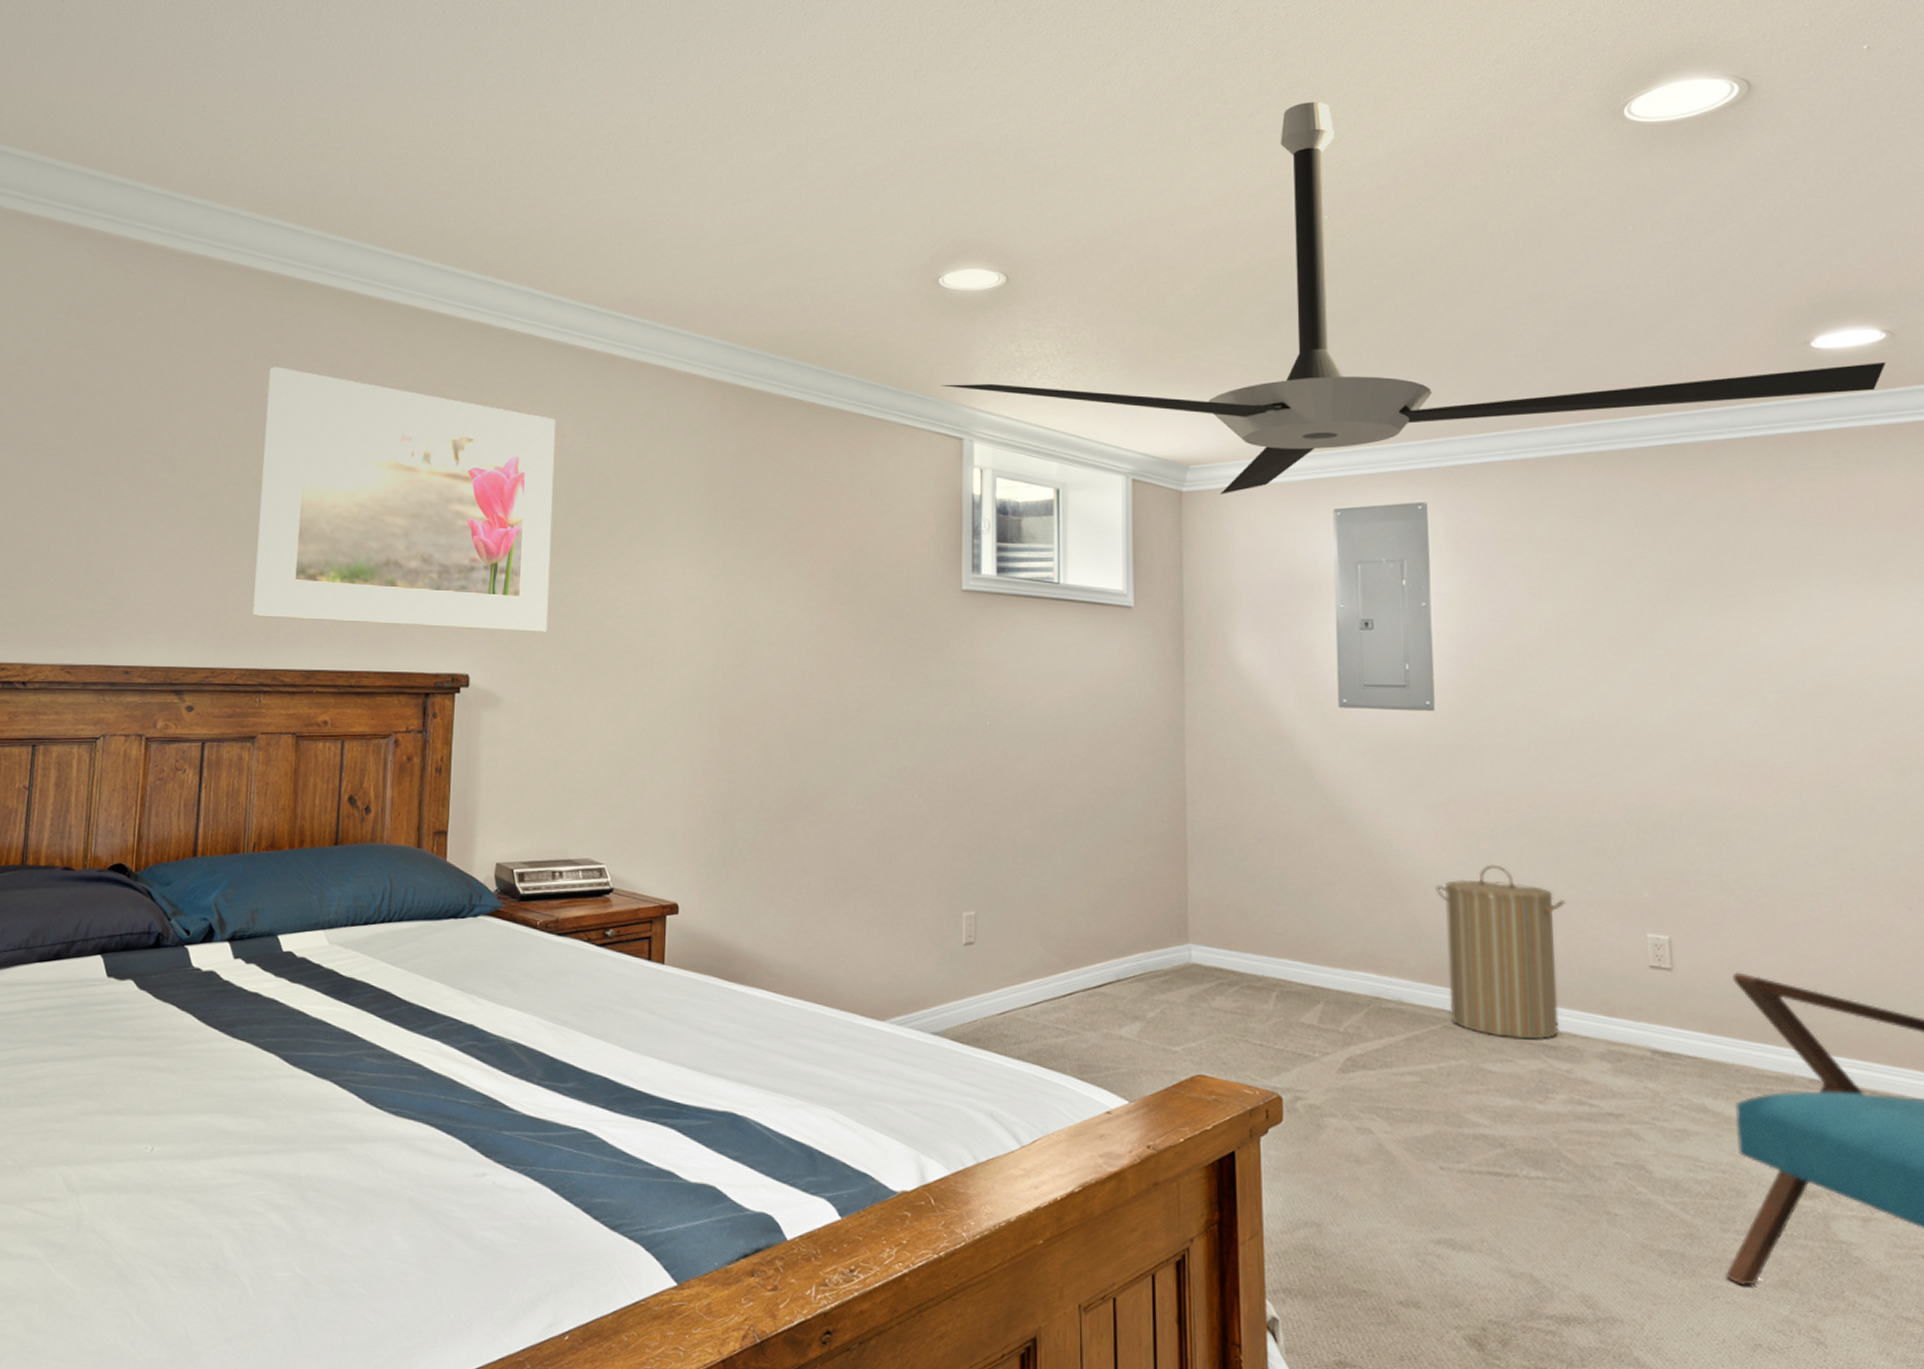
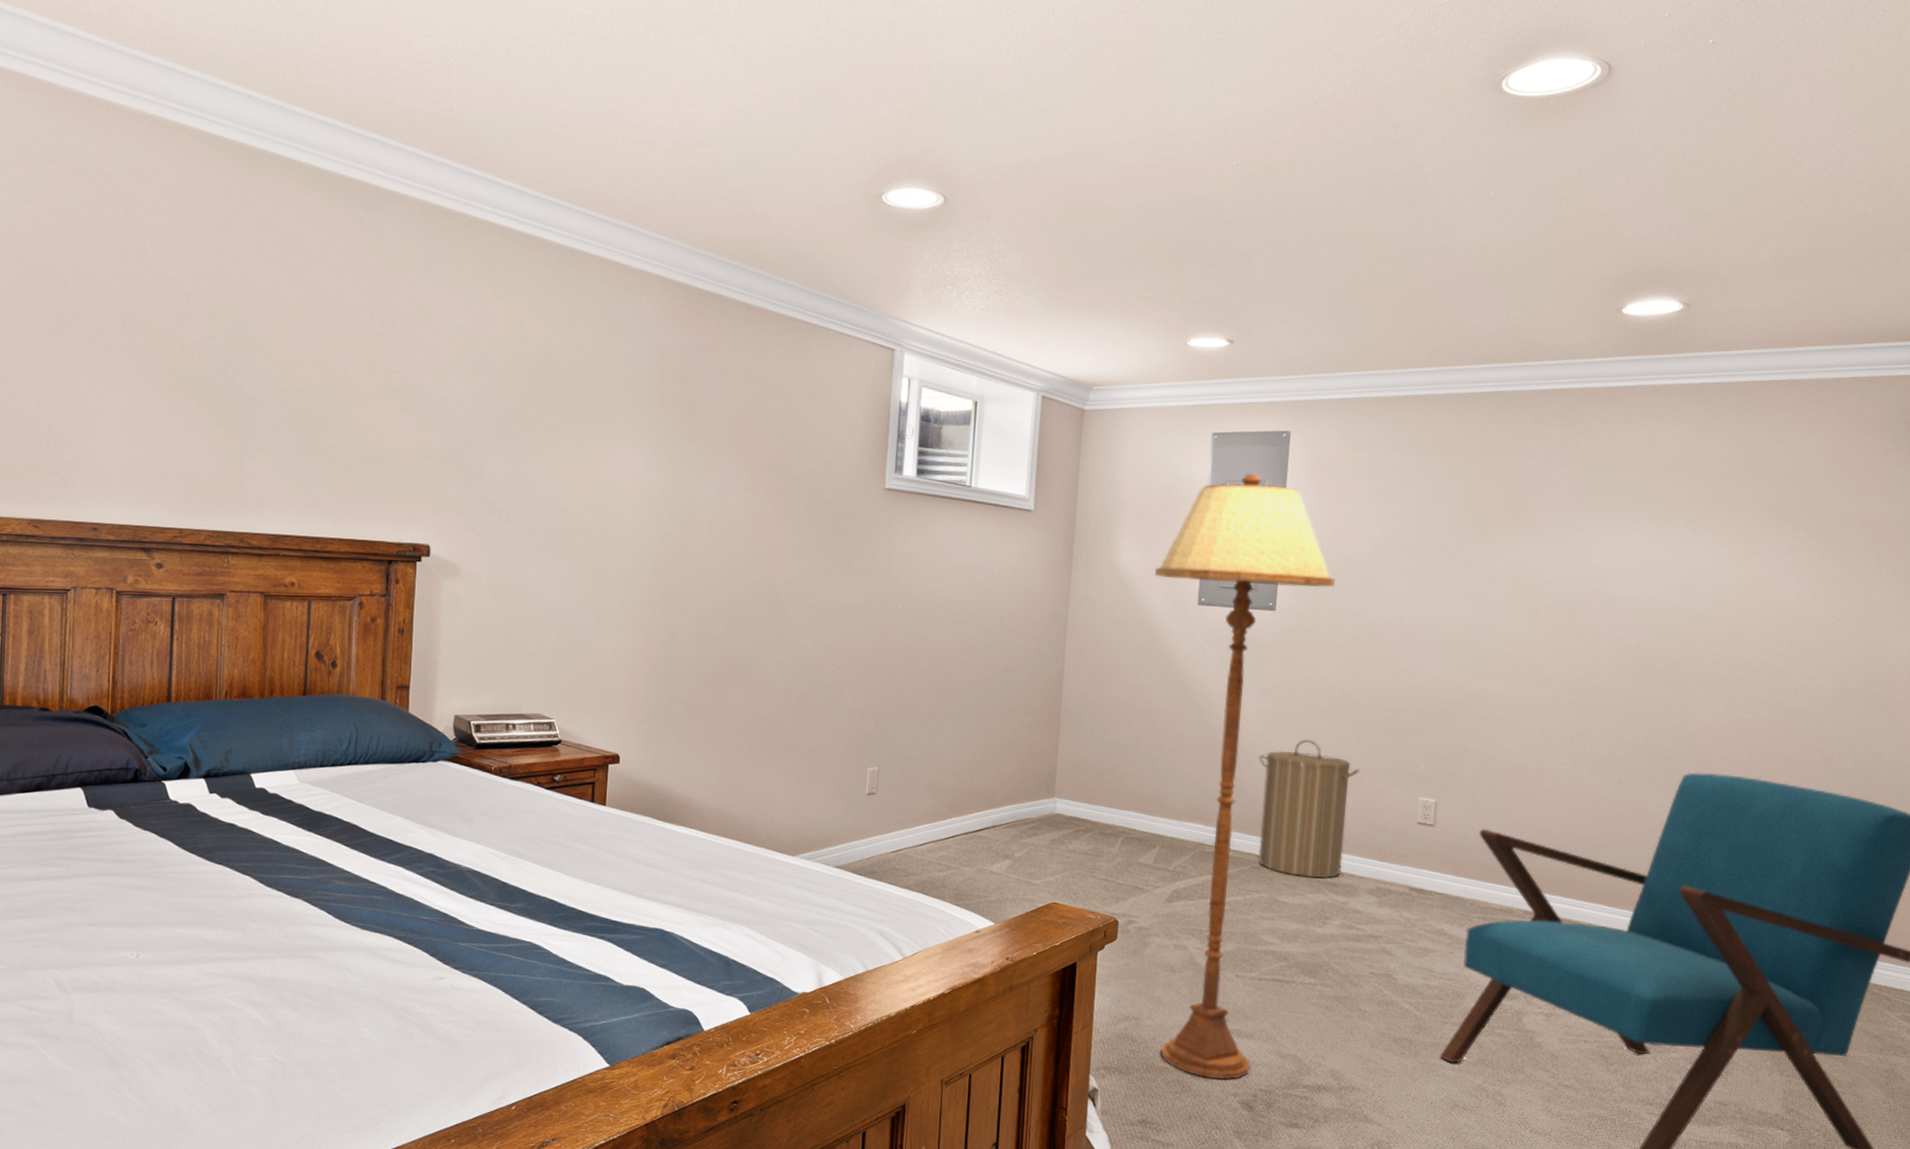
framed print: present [252,366,556,632] -> none [219,236,516,509]
ceiling fan: present [940,102,1886,495] -> none [877,50,1679,414]
floor lamp: none [1283,552,1503,1307] -> present [1155,473,1335,1079]

